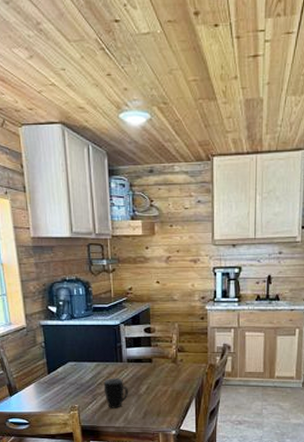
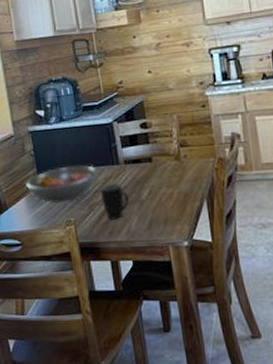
fruit bowl: none [35,359,103,391] -> present [26,164,98,203]

